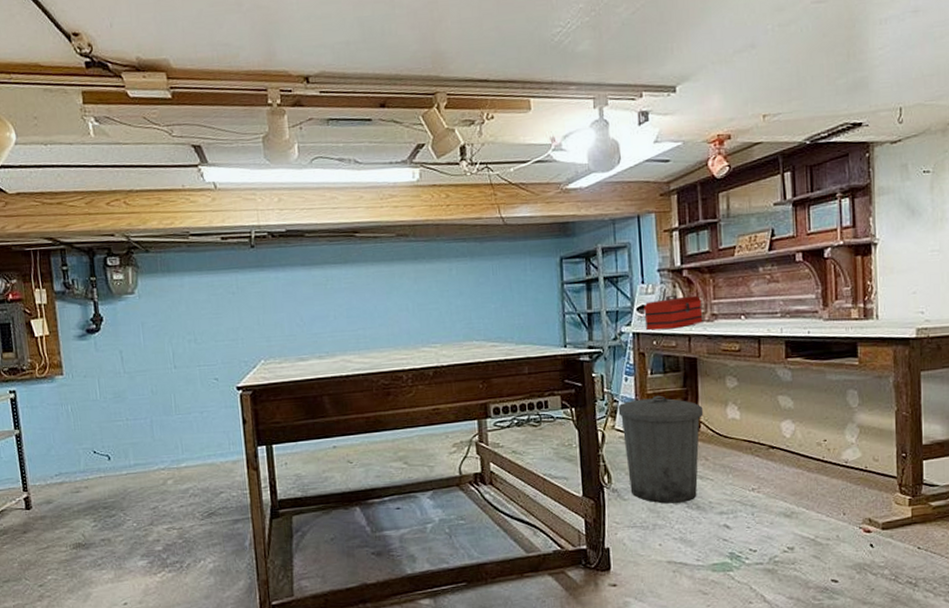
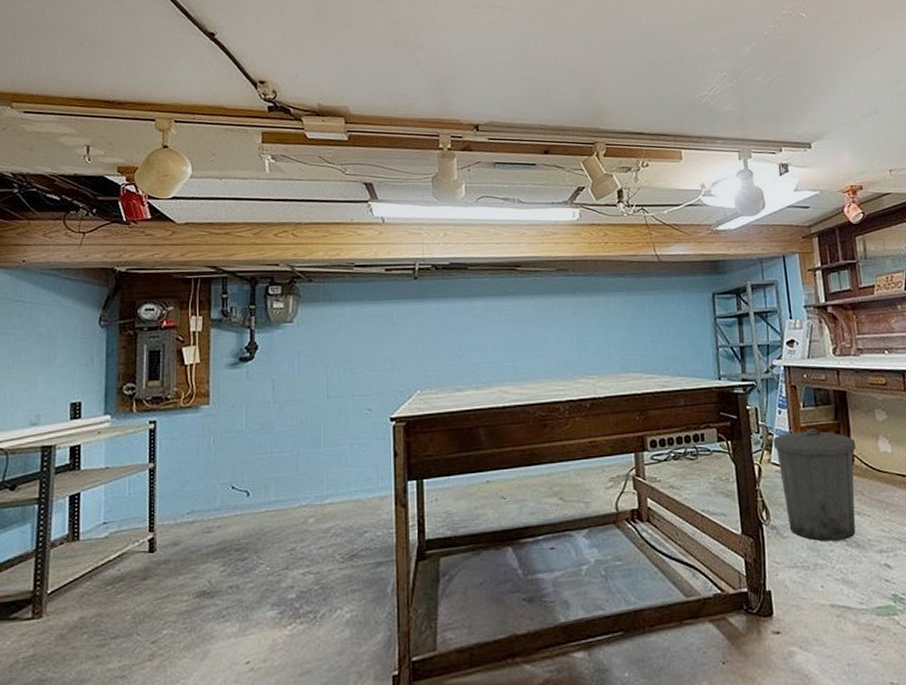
toolbox: present [644,294,703,331] -> none [793,329,850,364]

